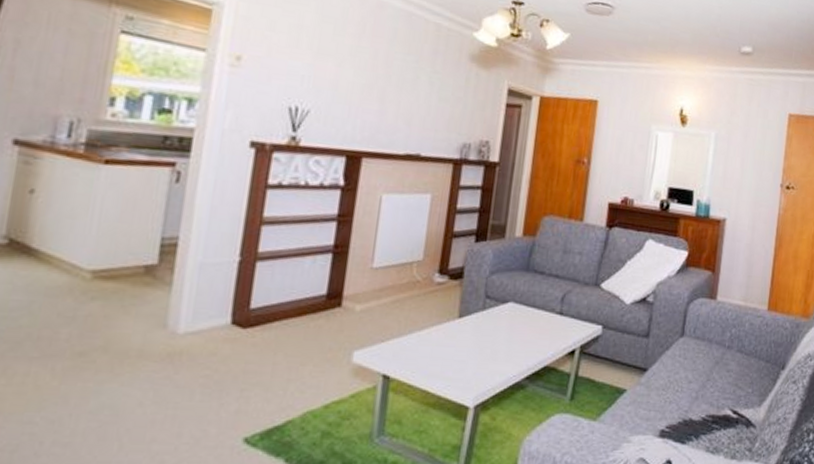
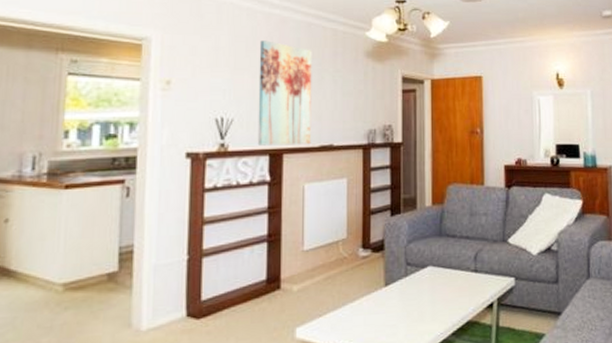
wall art: none [334,25,410,151] -> present [257,40,312,146]

